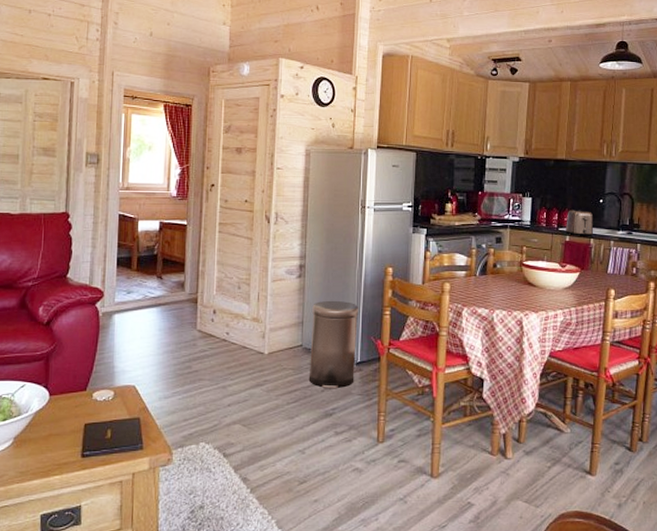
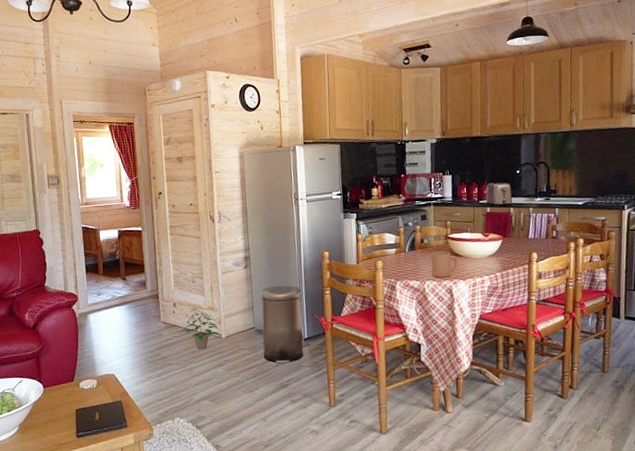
potted plant: none [216,317,265,365] -> present [179,307,223,350]
cup: none [502,278,531,308] -> present [431,251,458,278]

